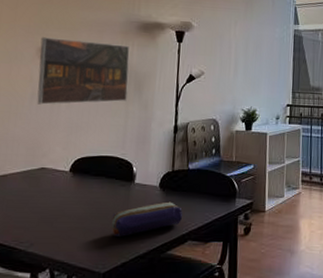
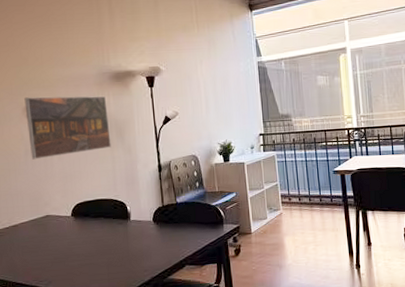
pencil case: present [111,201,183,238] -> none [115,233,178,269]

